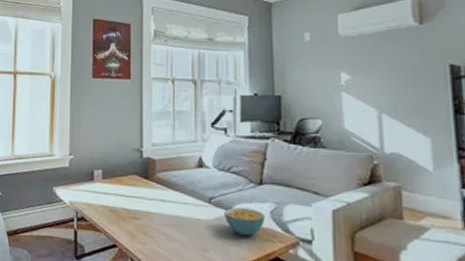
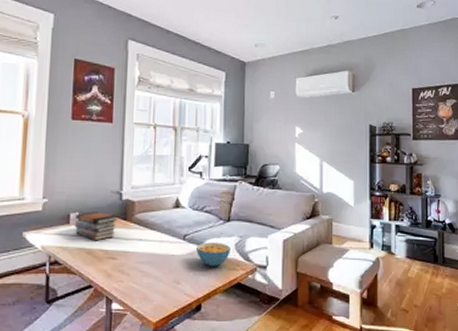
book stack: none [98,169,139,200] -> present [74,212,118,241]

